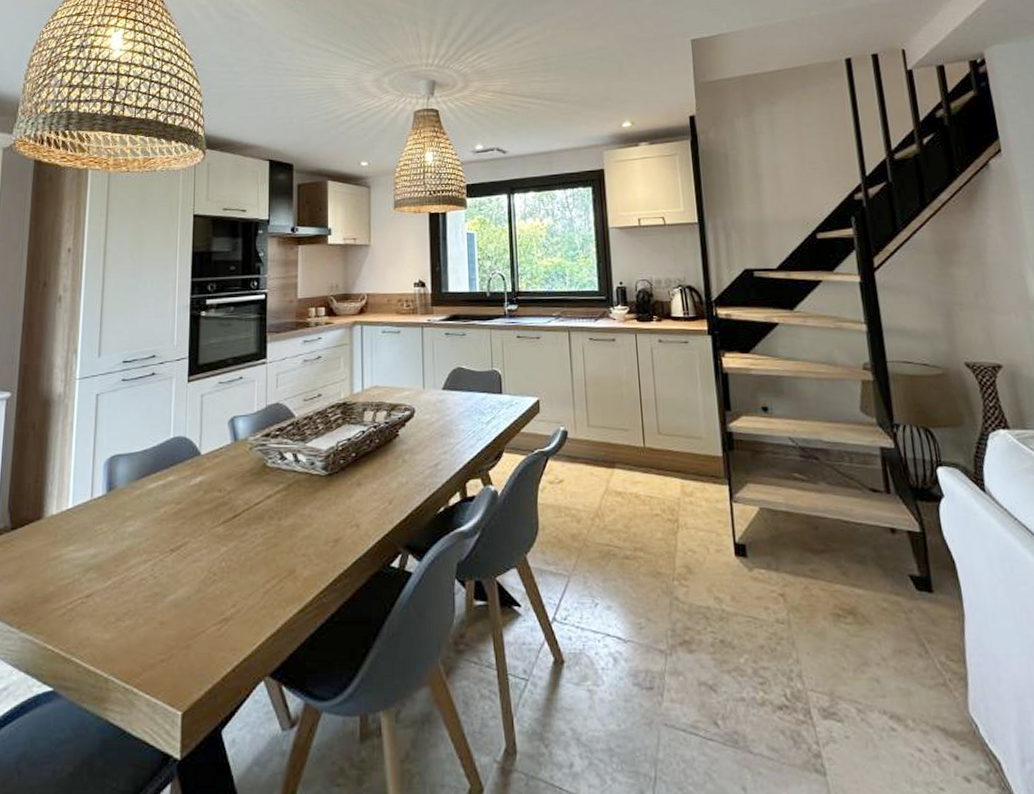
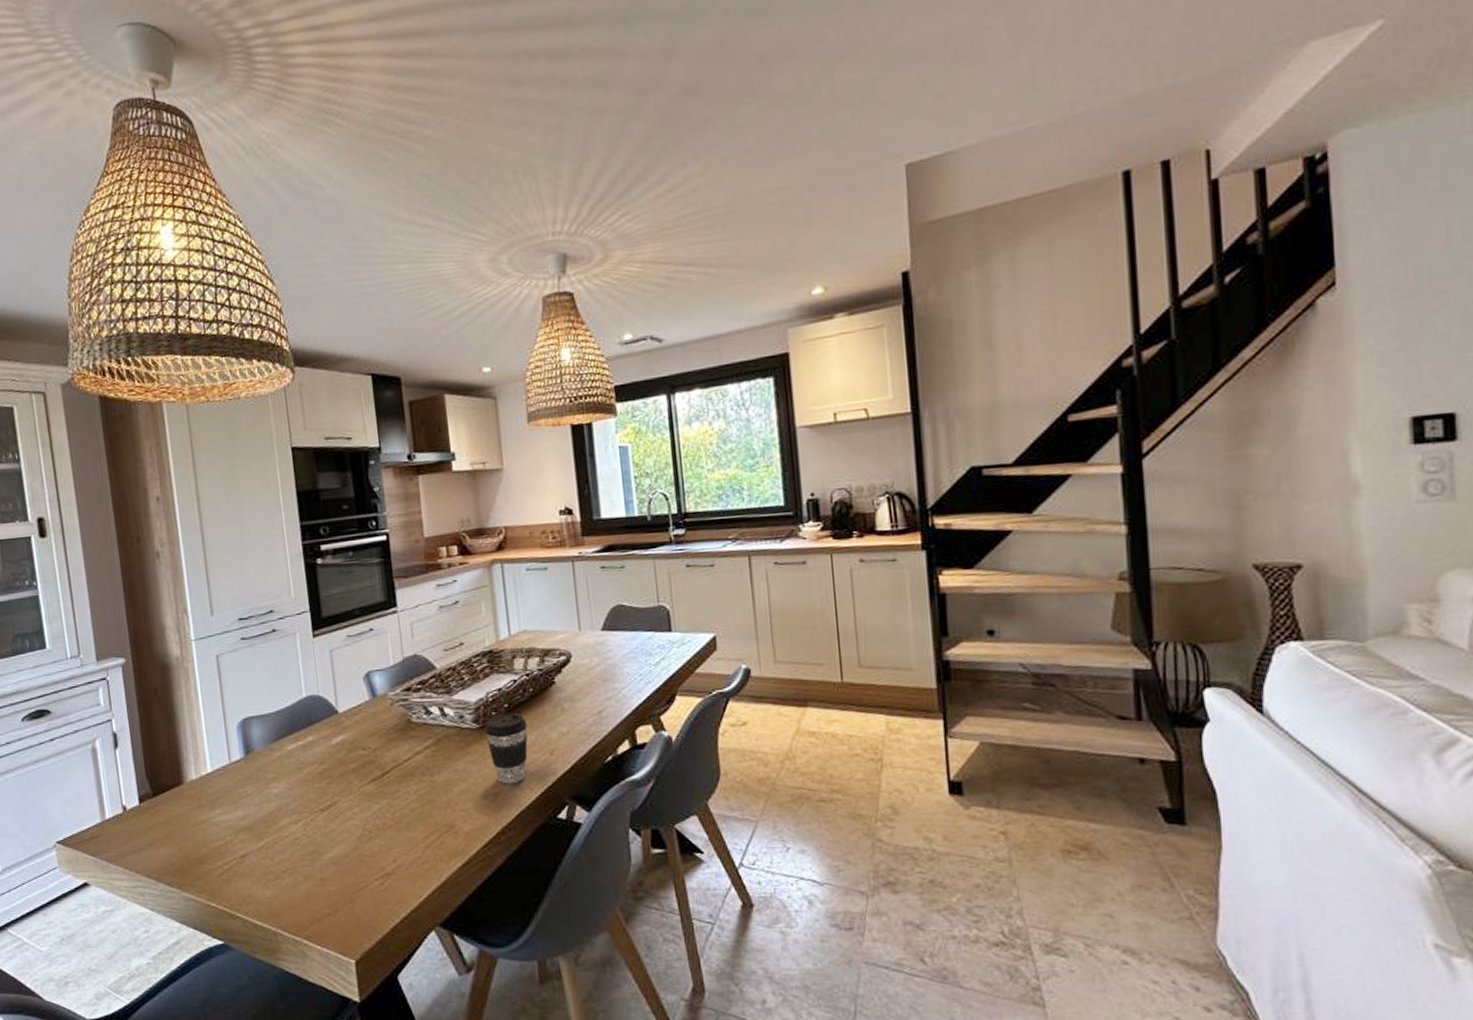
coffee cup: none [332,461,371,531] -> present [484,712,528,785]

